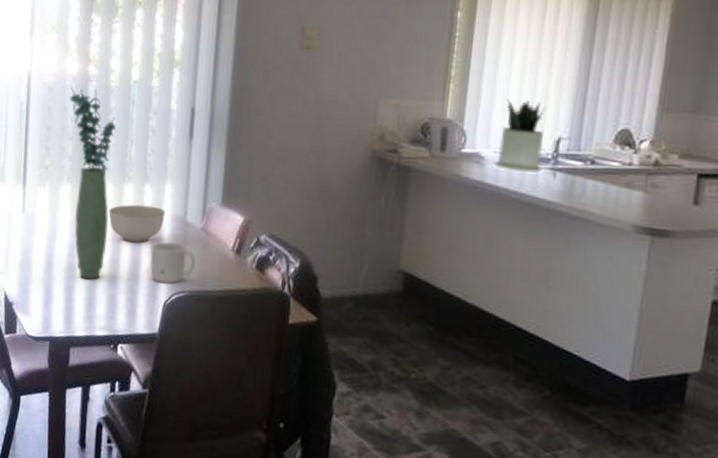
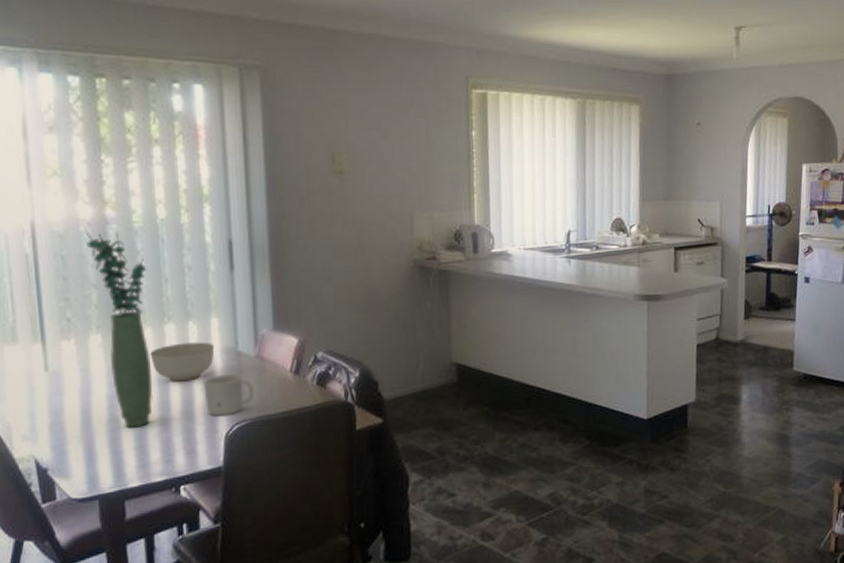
planter: present [493,98,545,174] -> none [519,202,560,264]

